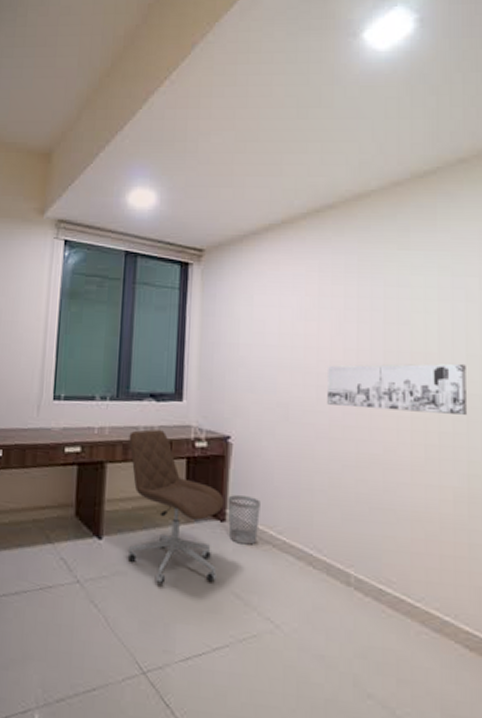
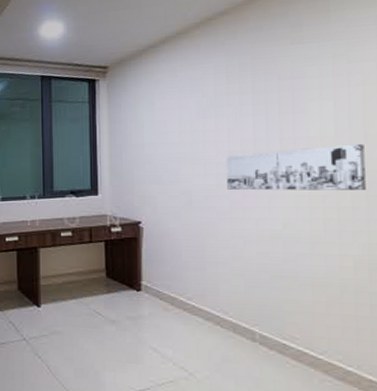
office chair: present [127,429,224,585] -> none [56,220,139,341]
wastebasket: present [227,495,260,545] -> none [142,269,171,309]

